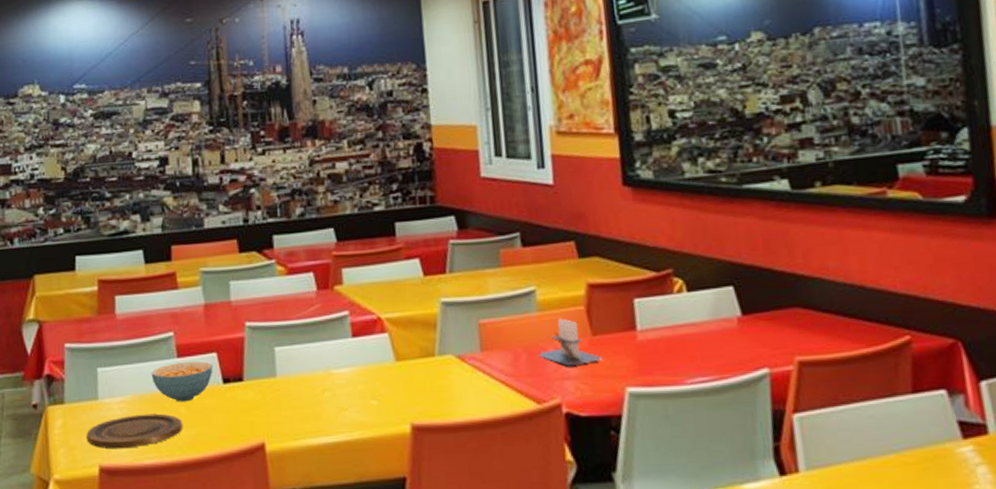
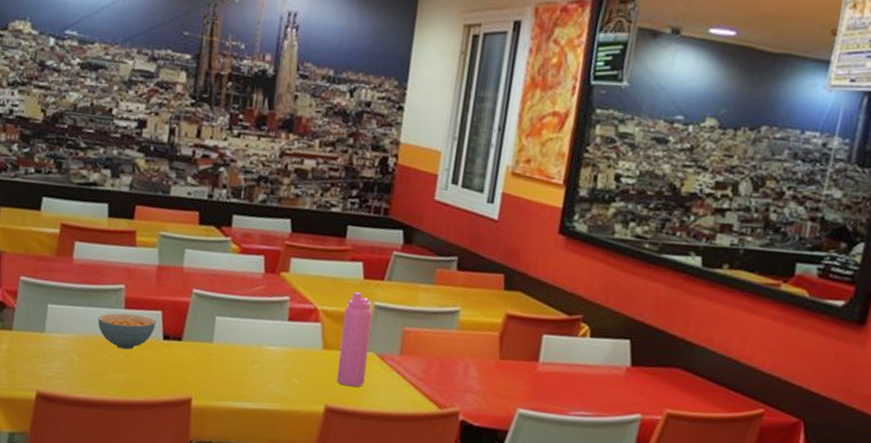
plate: present [86,413,184,449] -> none [28,352,120,381]
water bottle: none [410,292,449,398] -> present [337,292,373,387]
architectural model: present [538,318,604,367] -> none [449,339,505,382]

